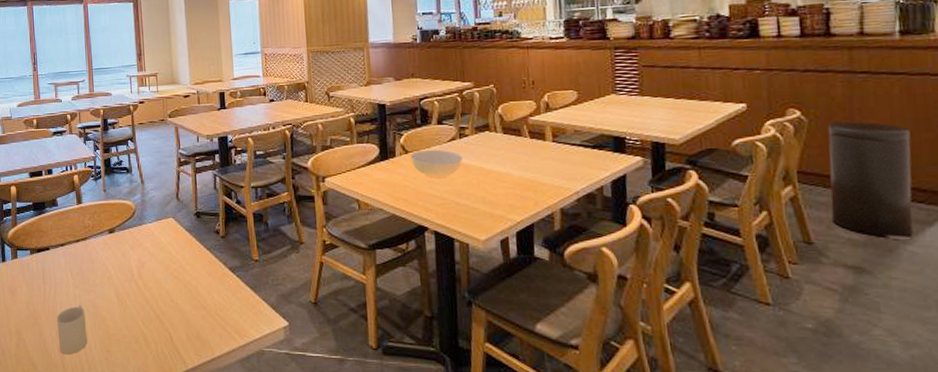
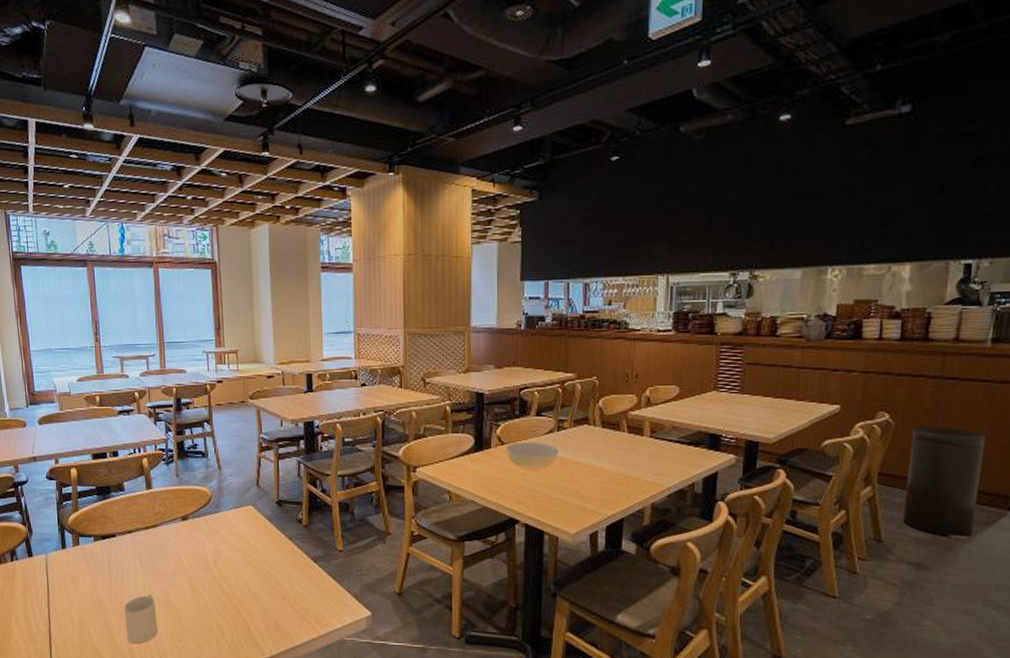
teapot: none [693,17,726,43] -> present [800,316,831,343]

